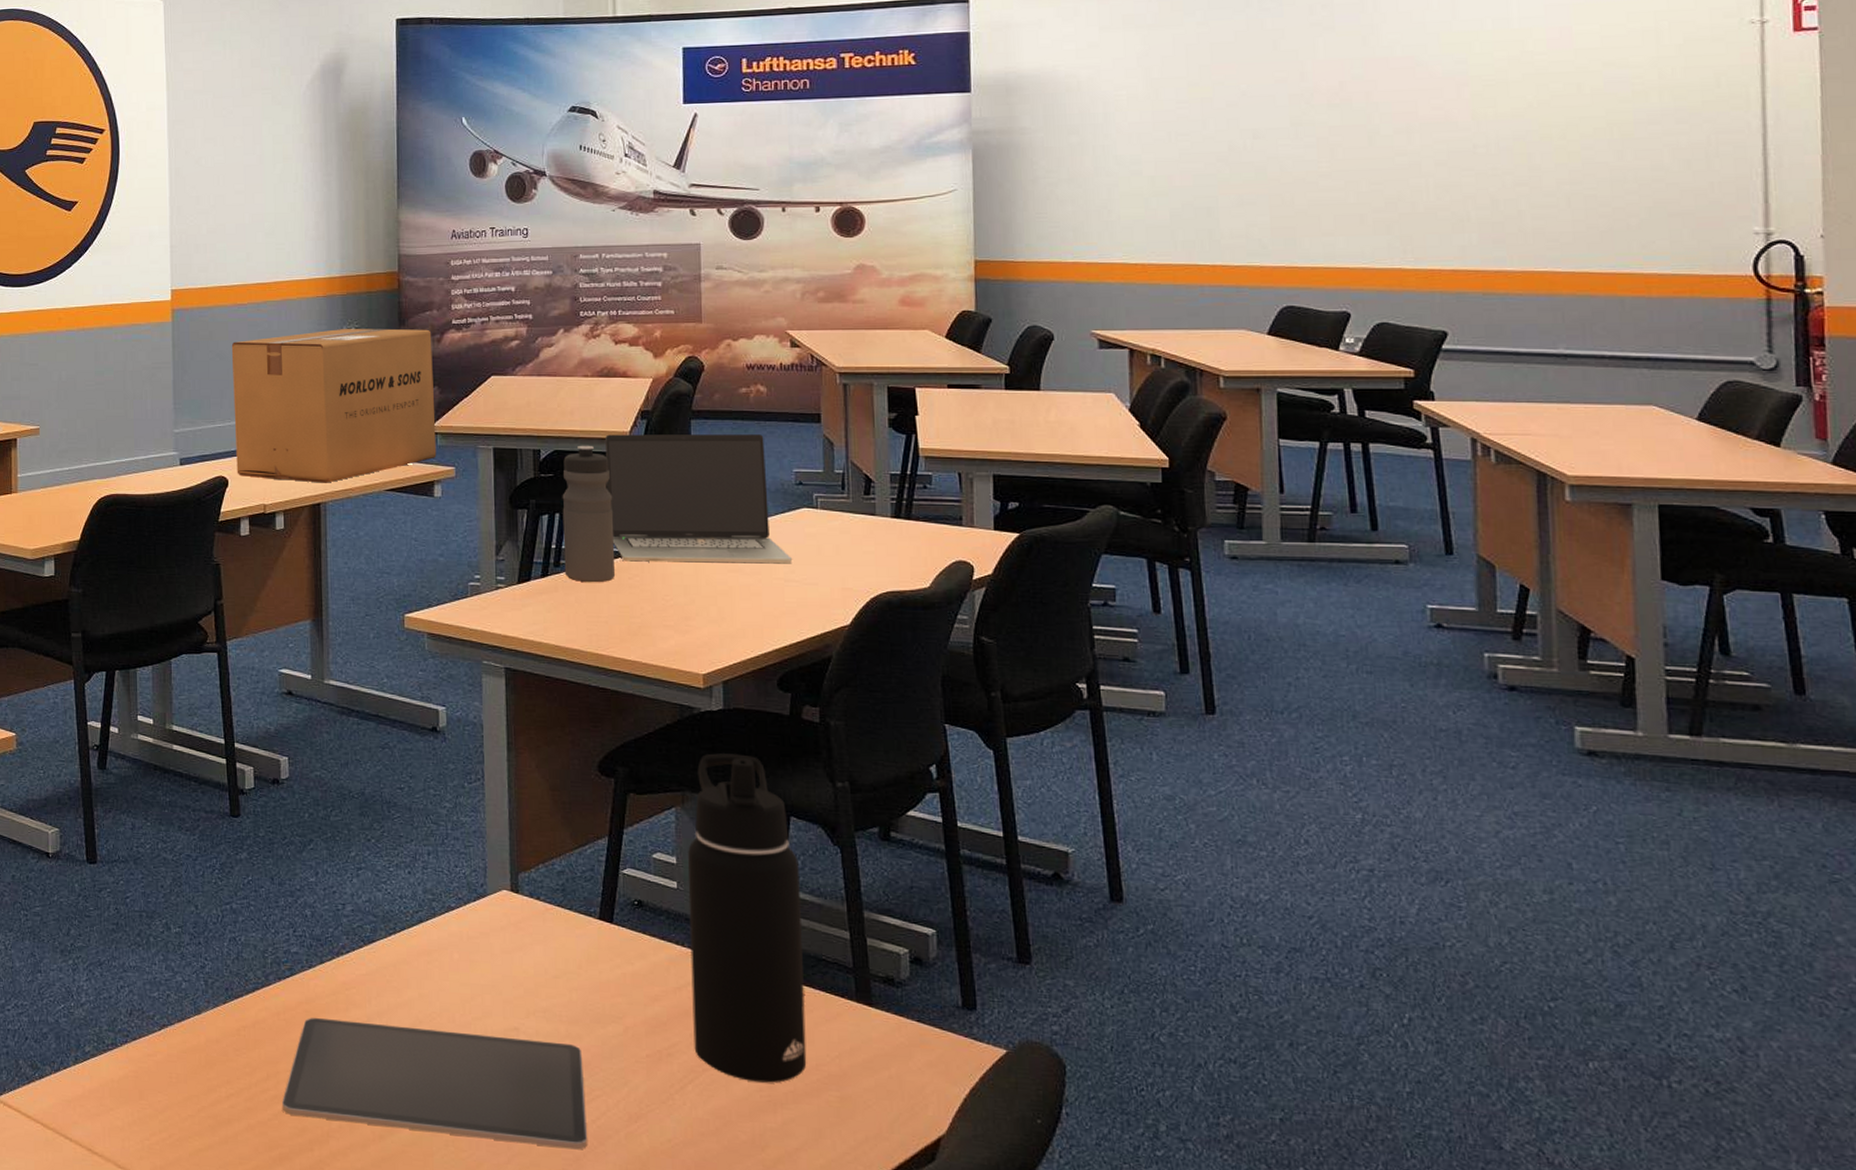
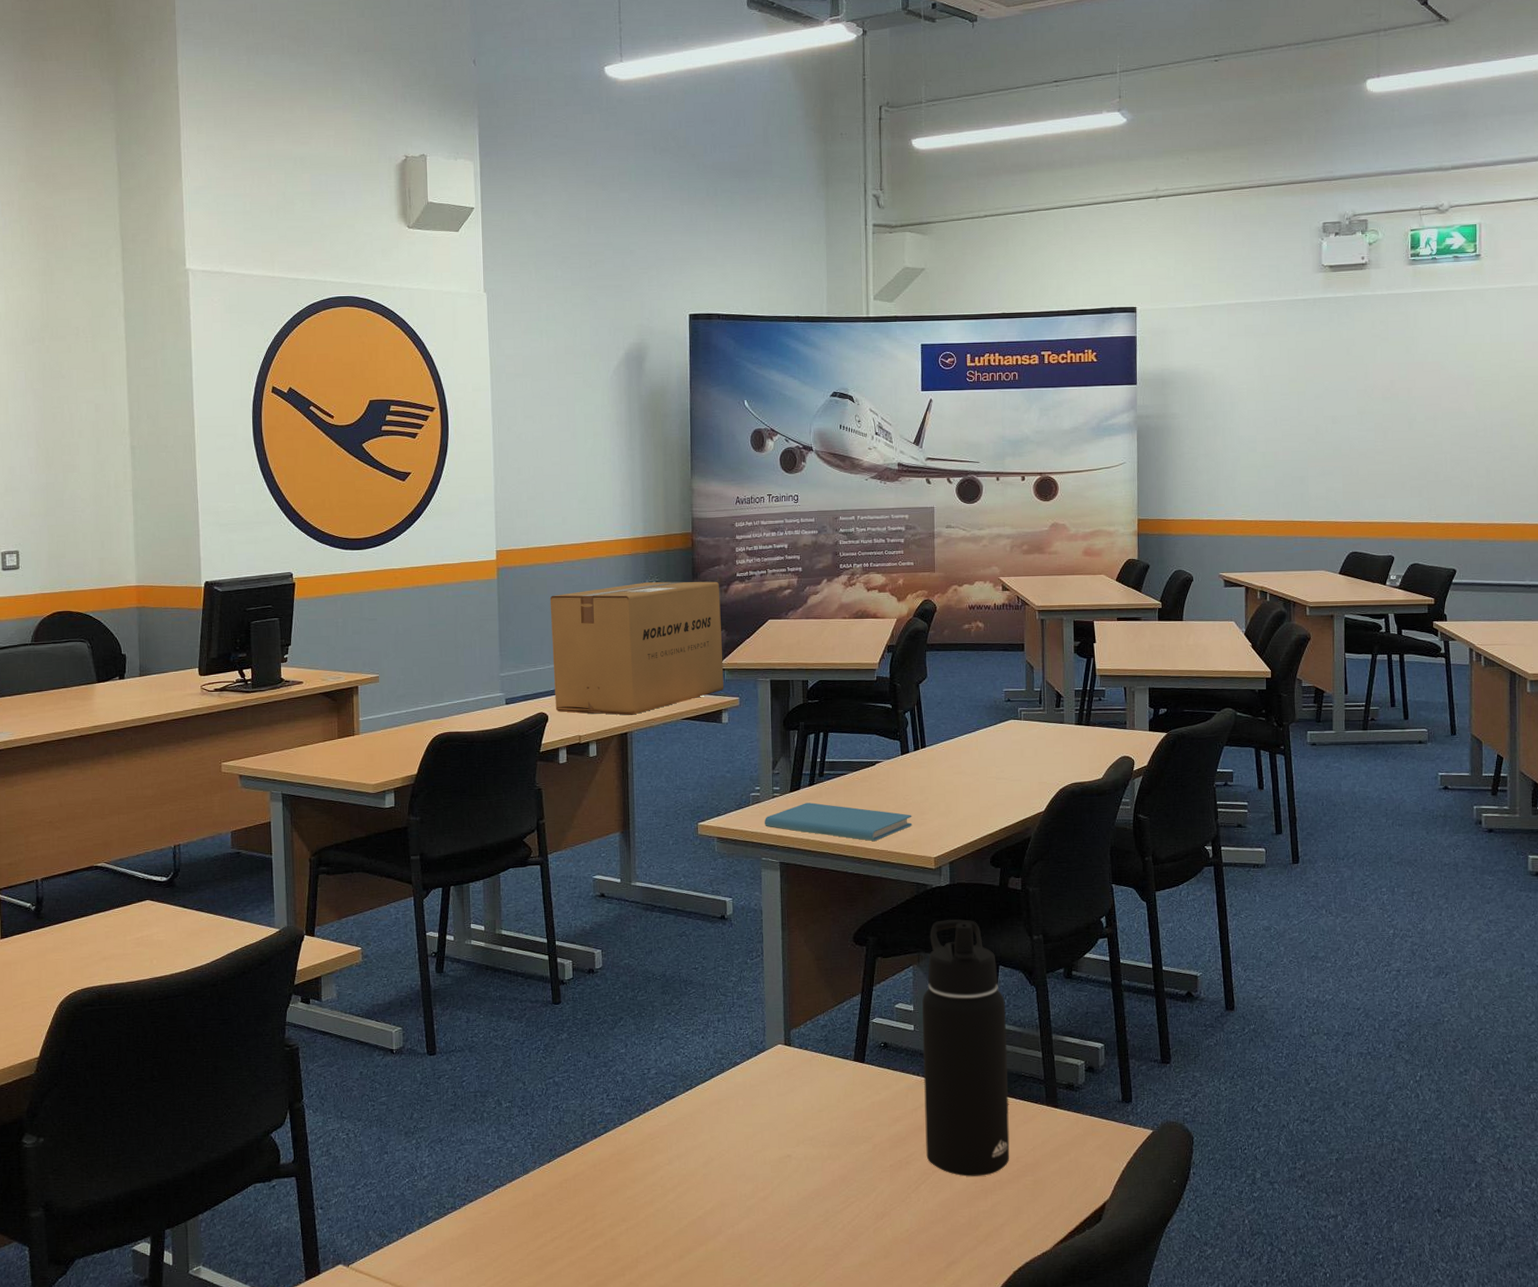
tablet: present [282,1017,587,1150] -> none [599,1163,844,1249]
book: none [486,597,674,650] -> present [765,802,913,842]
water bottle: present [562,445,615,583] -> none [825,675,867,789]
laptop: present [605,434,792,564] -> none [860,662,1002,770]

